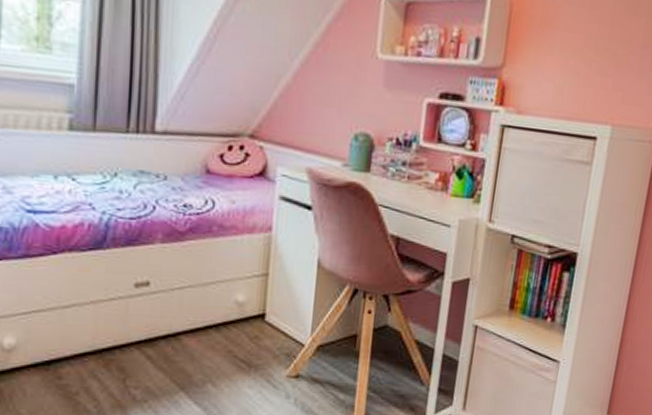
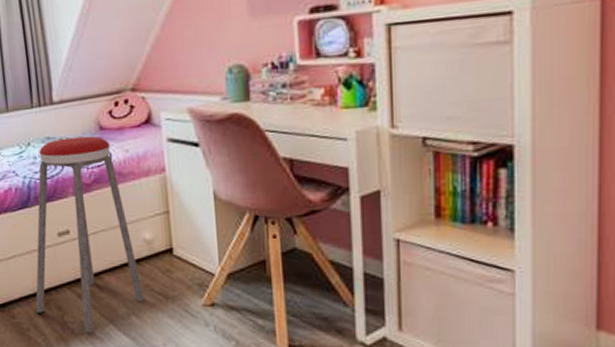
music stool: none [91,175,226,401] -> present [35,136,144,333]

